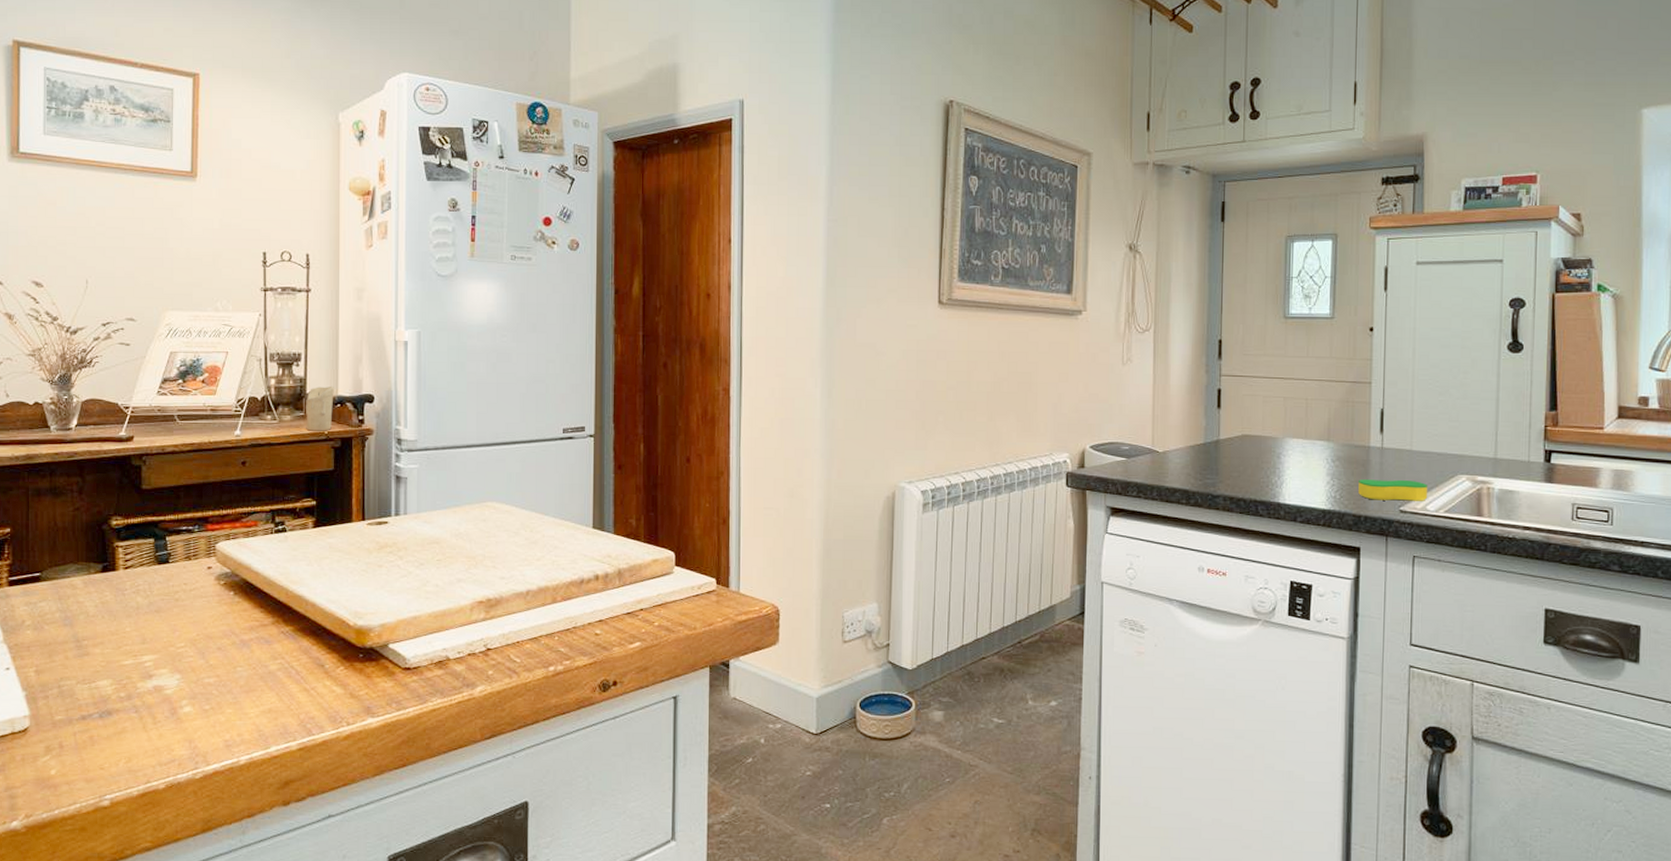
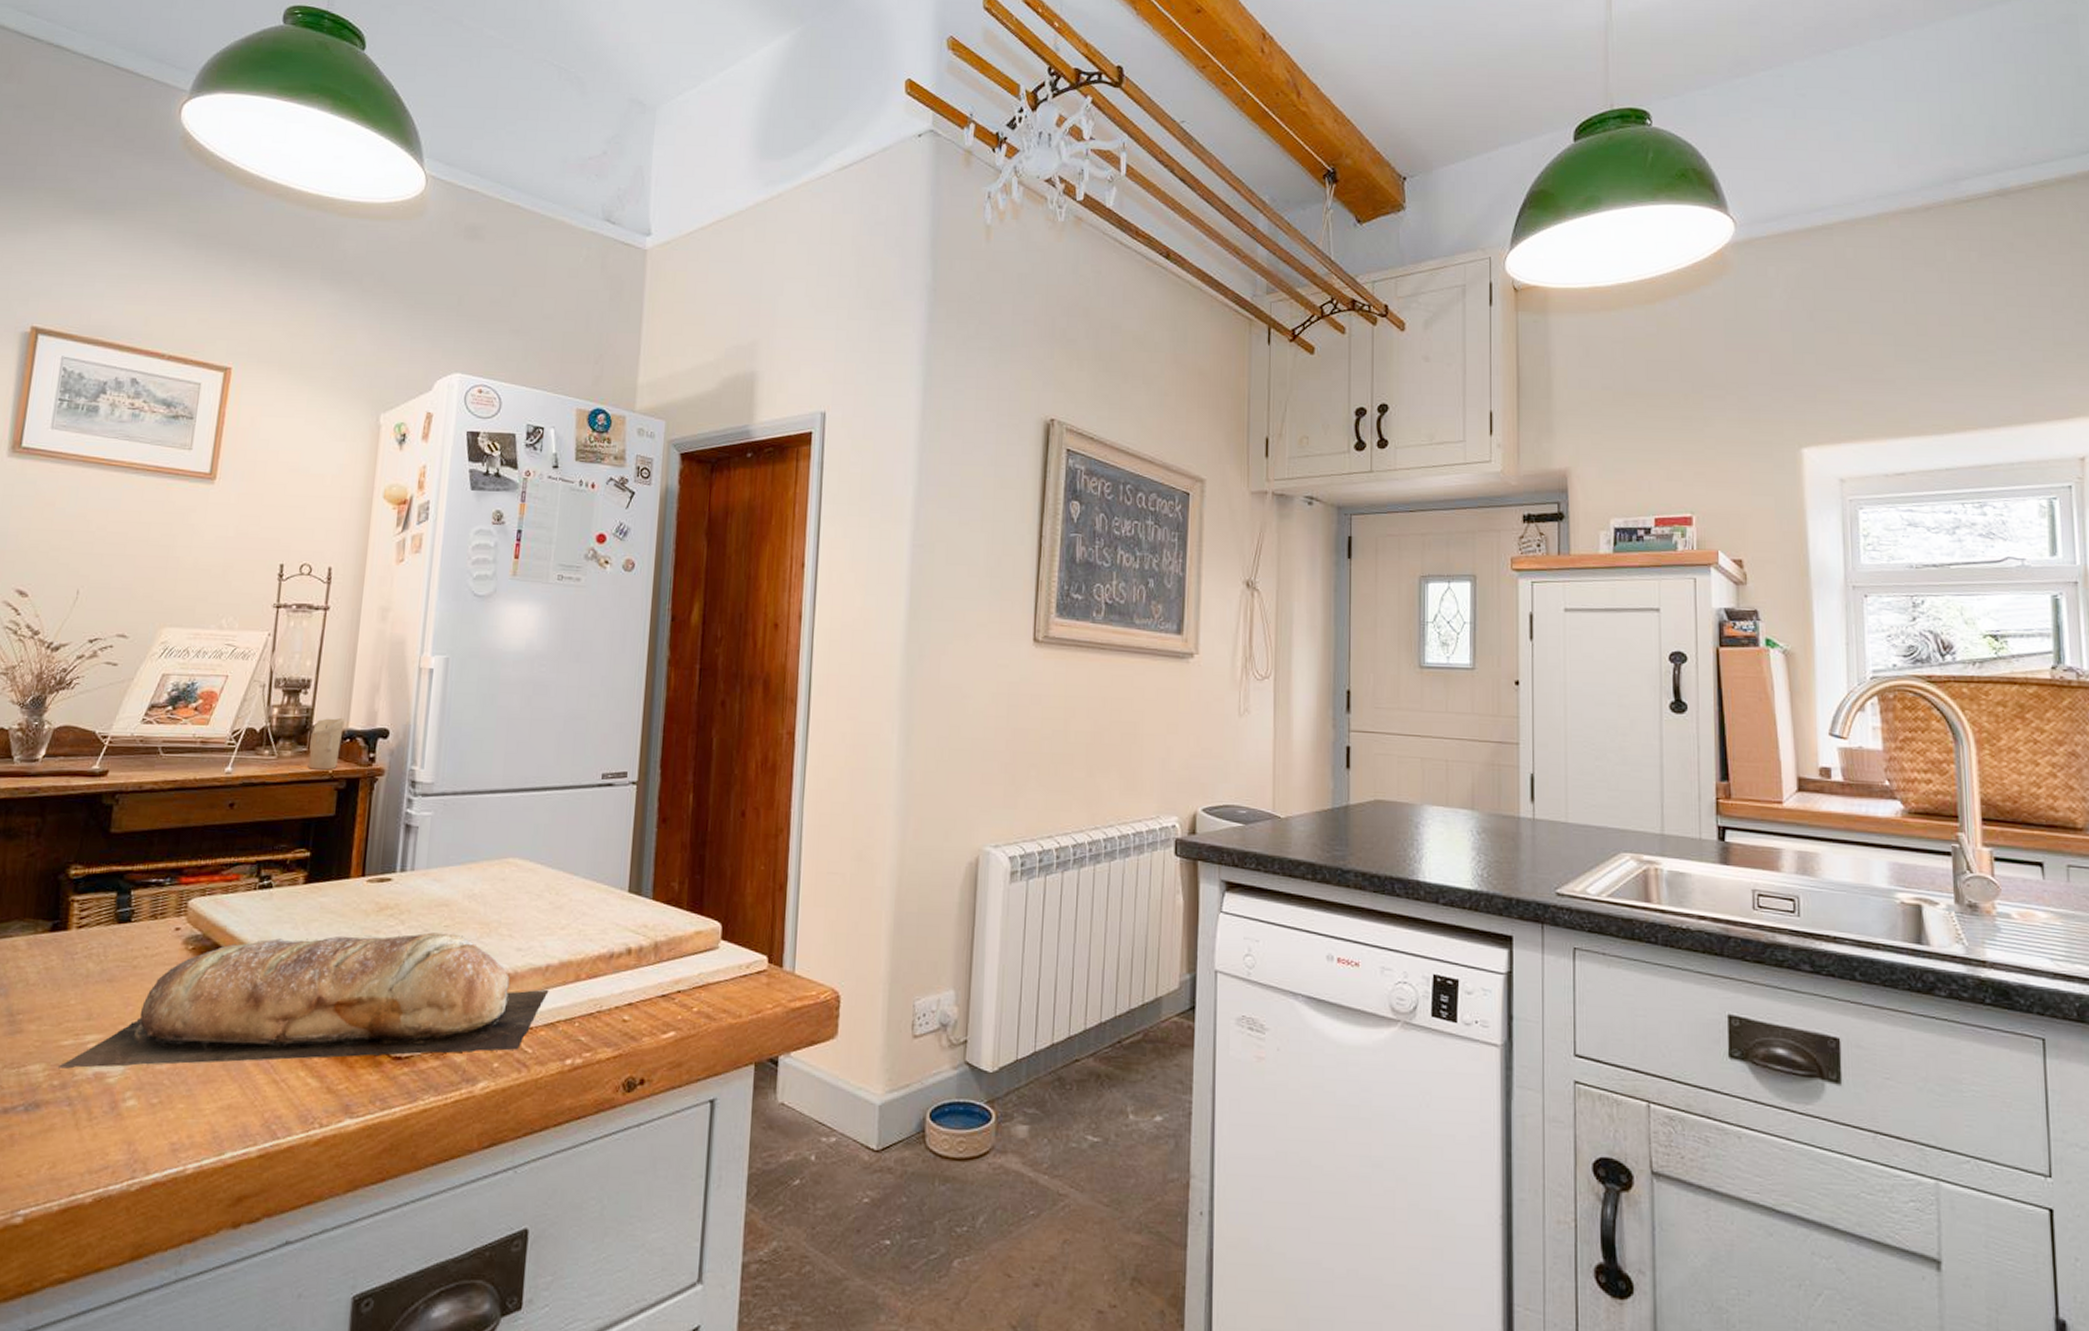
bread loaf: none [122,566,531,683] -> present [57,932,549,1069]
sponge: present [1358,480,1428,501] -> none [1508,856,1588,883]

